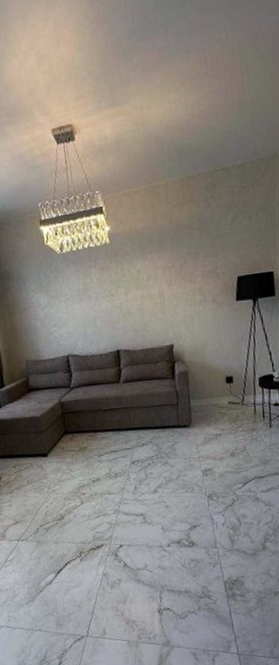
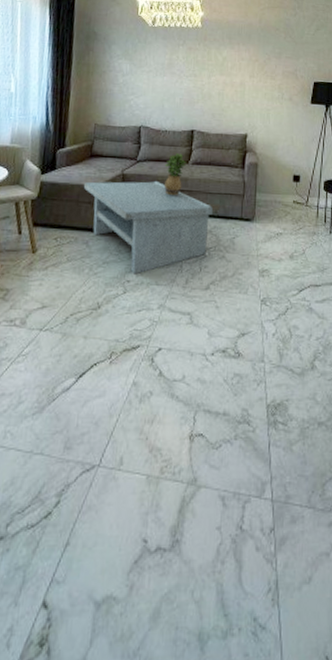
coffee table: none [27,403,150,488] -> present [83,180,213,275]
potted plant: none [97,375,117,414] -> present [163,153,186,195]

